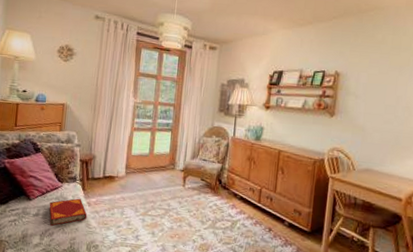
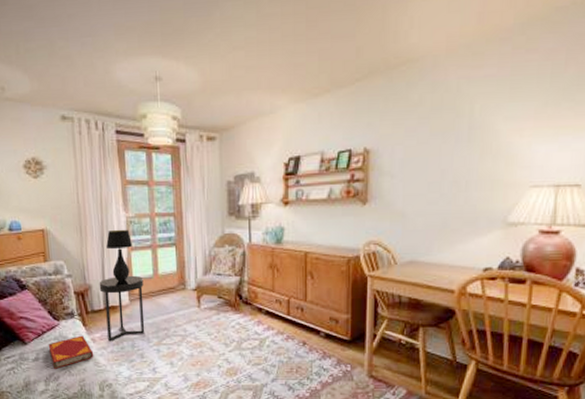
side table: none [101,151,140,207] -> present [99,275,145,342]
table lamp: none [114,111,136,156] -> present [106,229,133,282]

